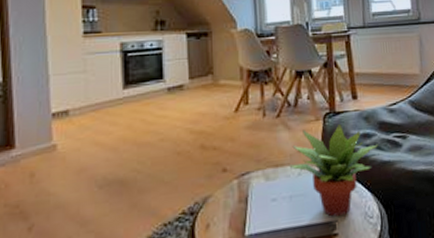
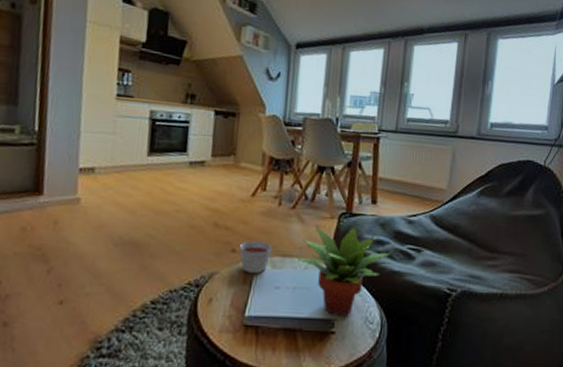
candle: none [231,155,263,190] -> present [239,240,272,273]

